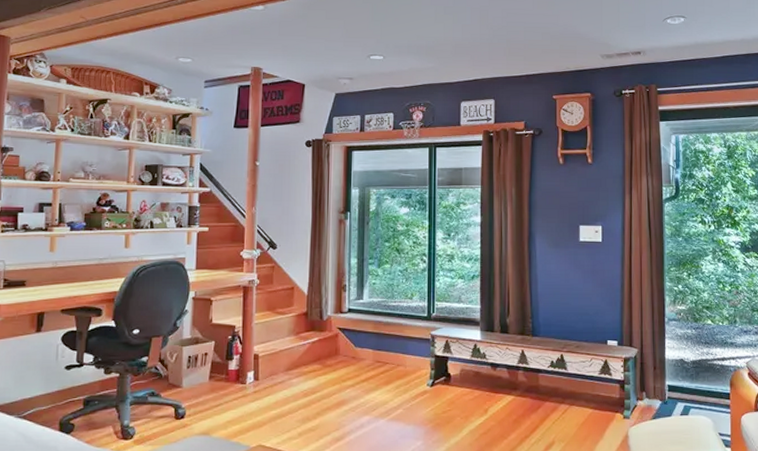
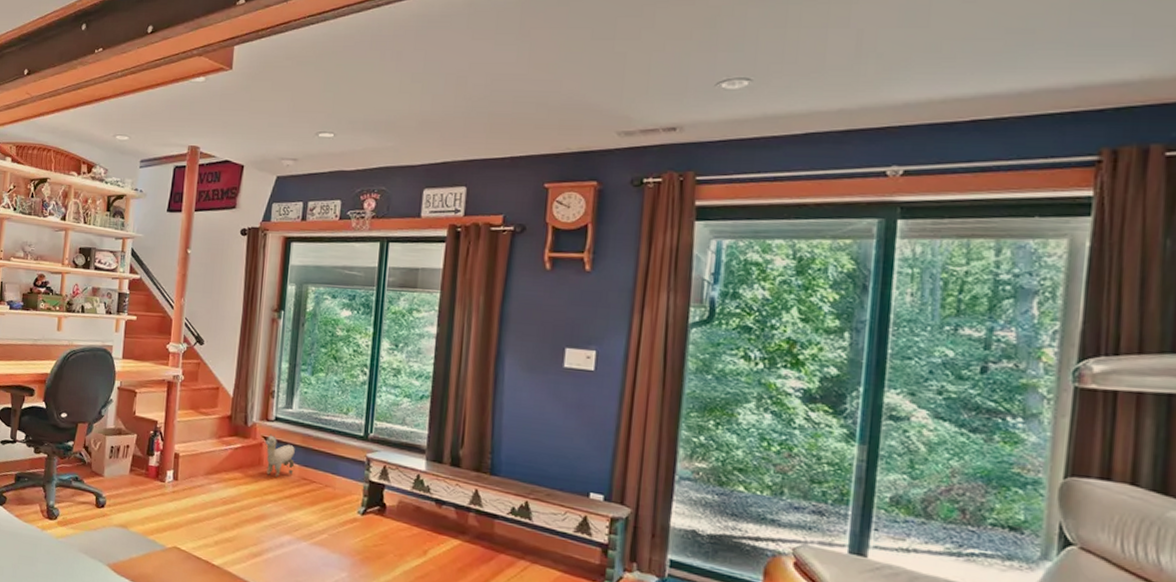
plush toy: none [340,324,369,364] -> present [265,433,295,478]

